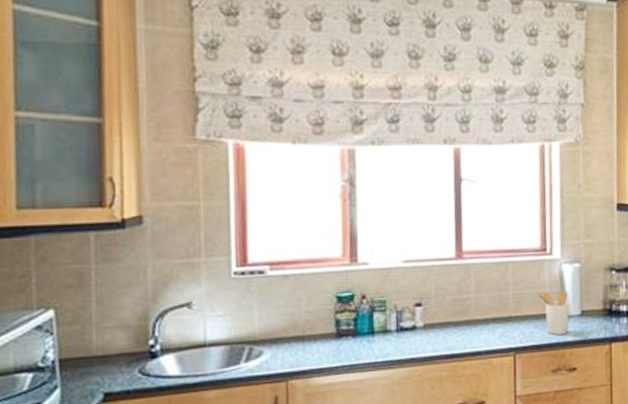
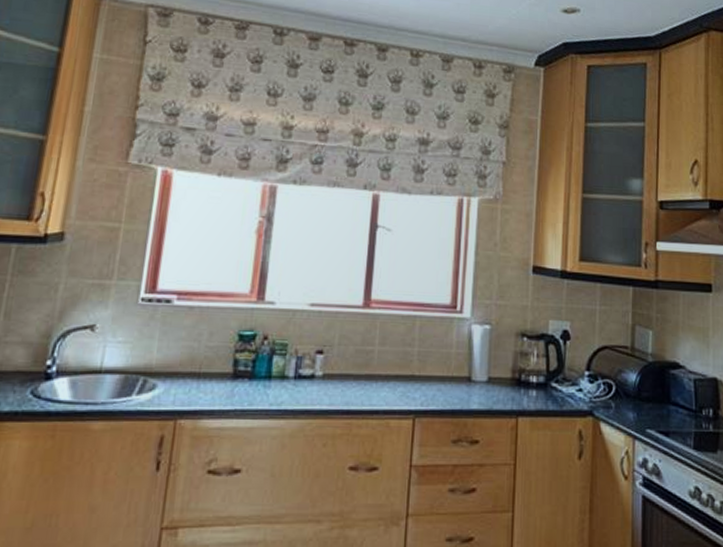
utensil holder: present [536,290,570,335] -> none [442,351,477,401]

